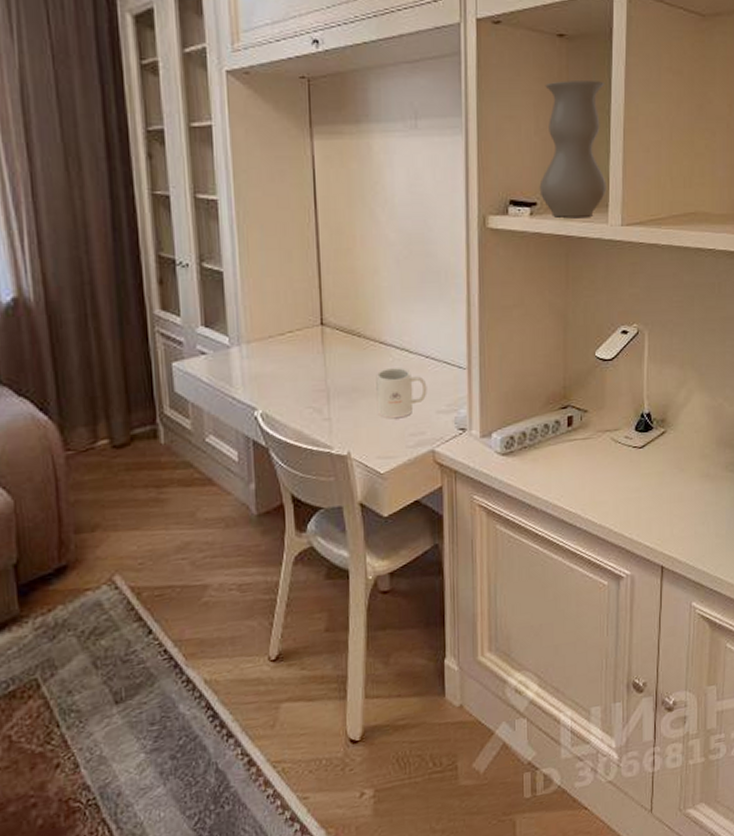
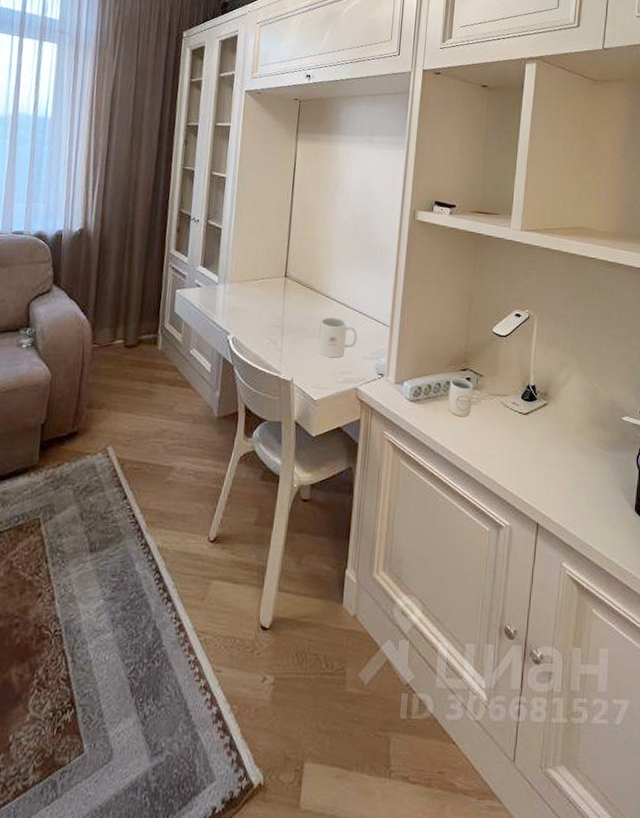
vase: present [539,81,607,218] -> none [458,118,516,221]
mug: none [548,418,588,464] -> present [448,378,482,417]

